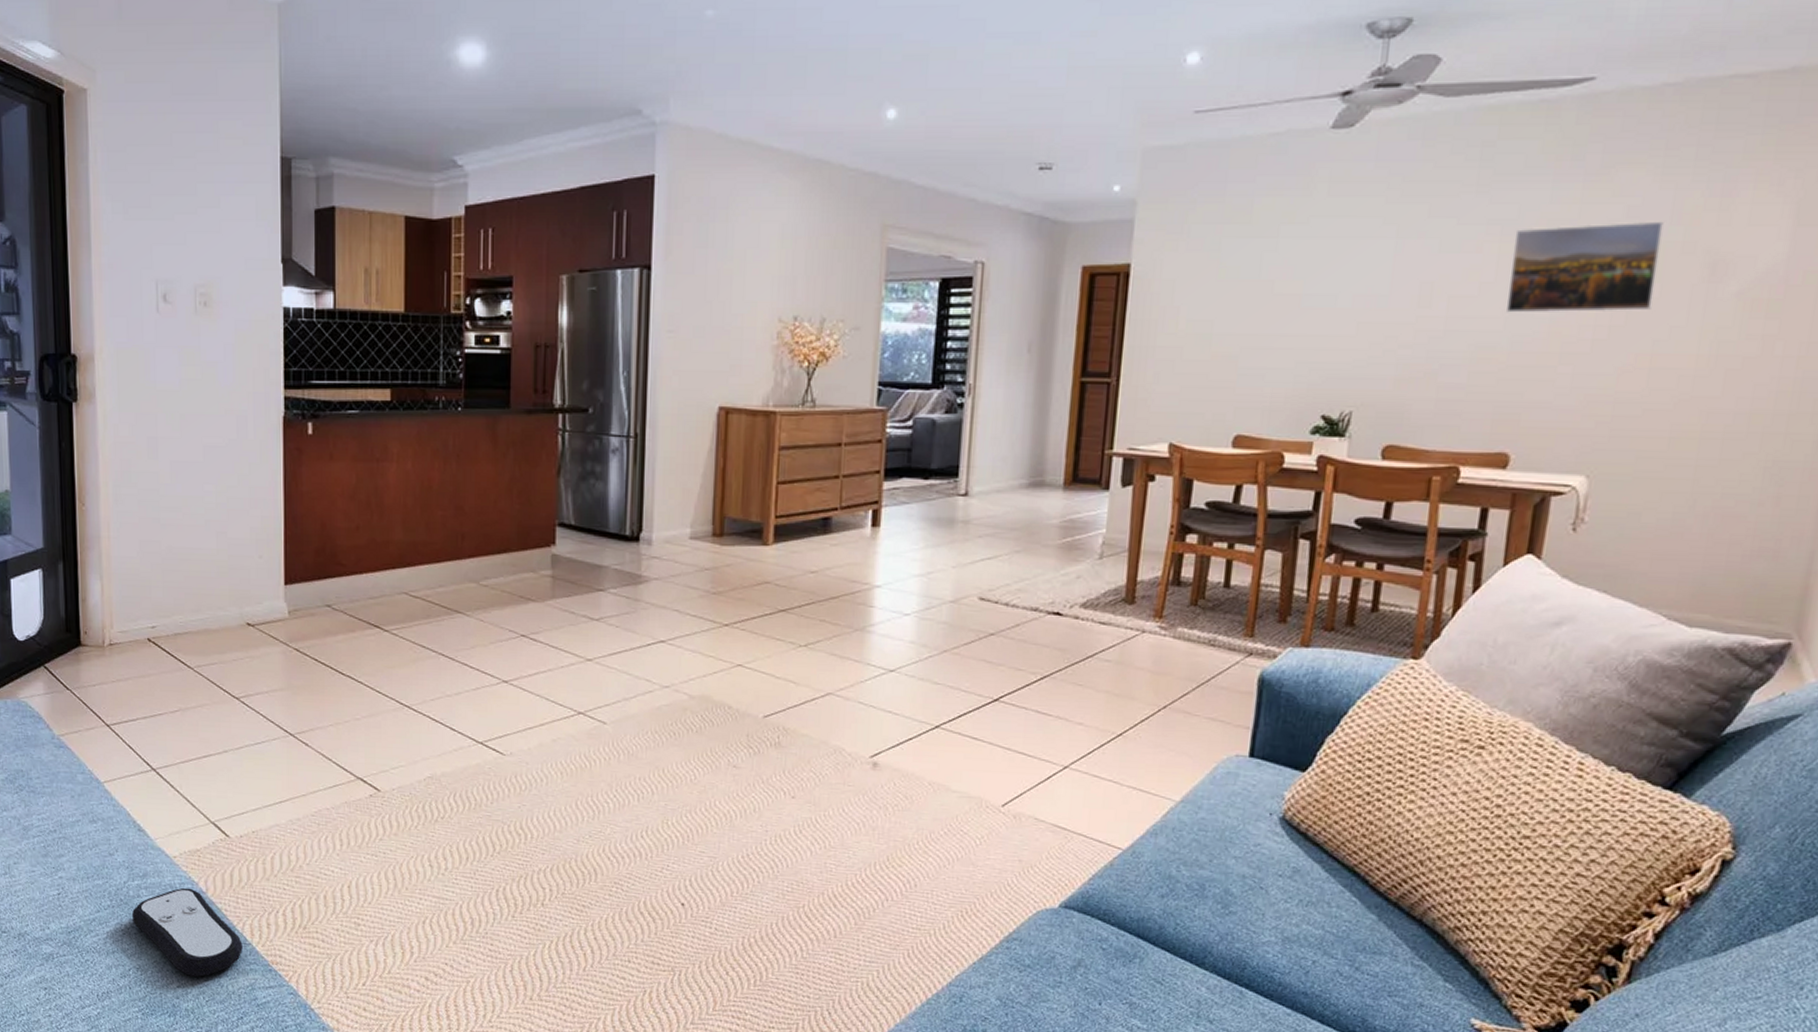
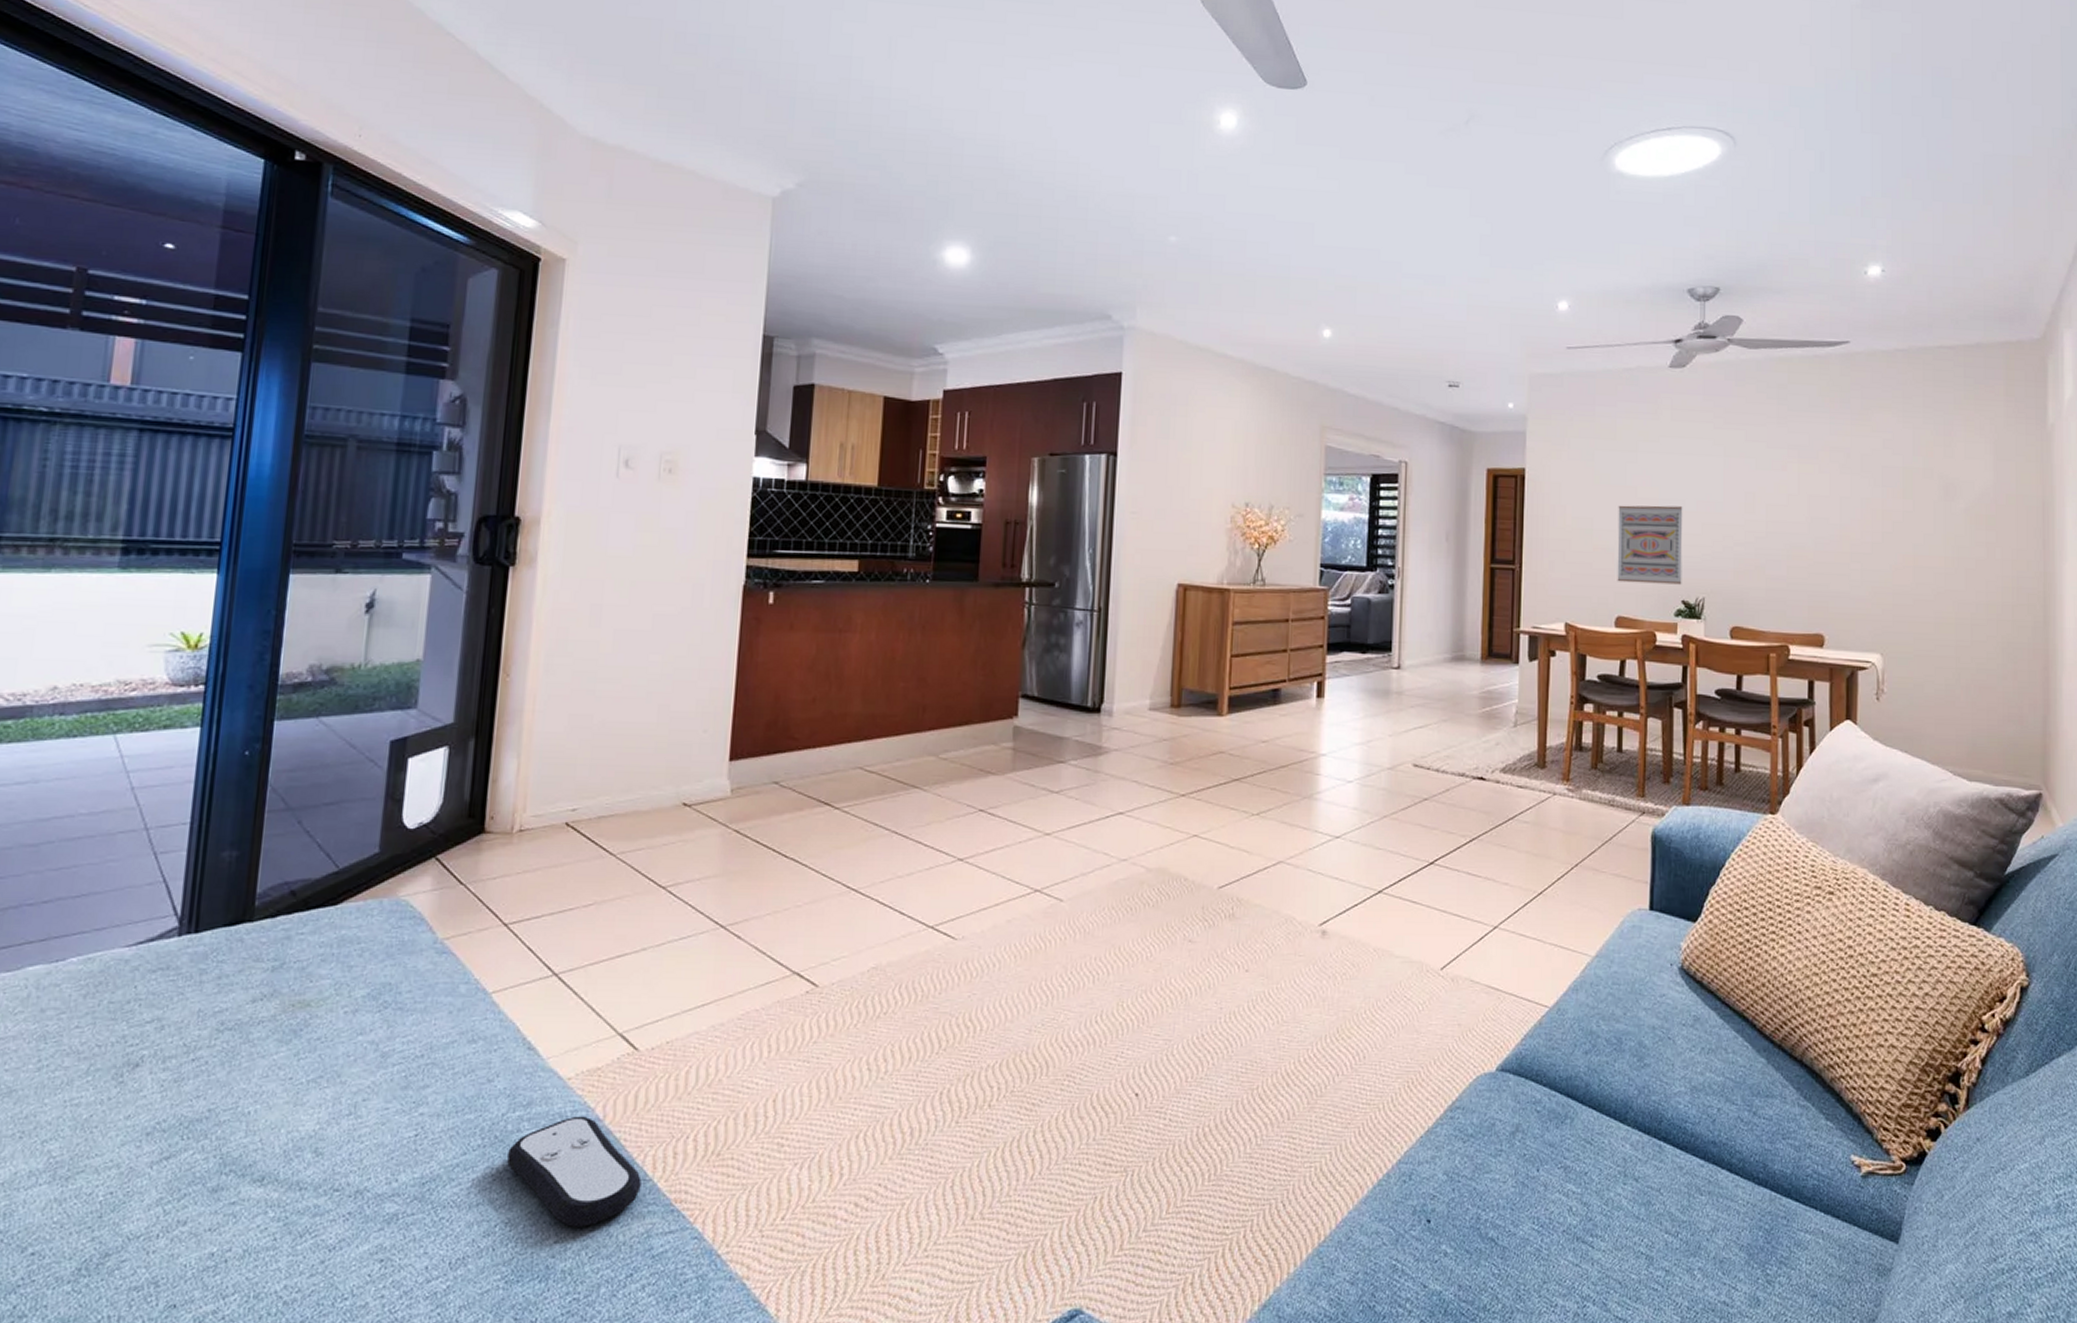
wall art: none [1239,302,1334,397] -> present [1617,505,1683,585]
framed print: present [1505,221,1664,313] -> none [1808,452,1909,521]

